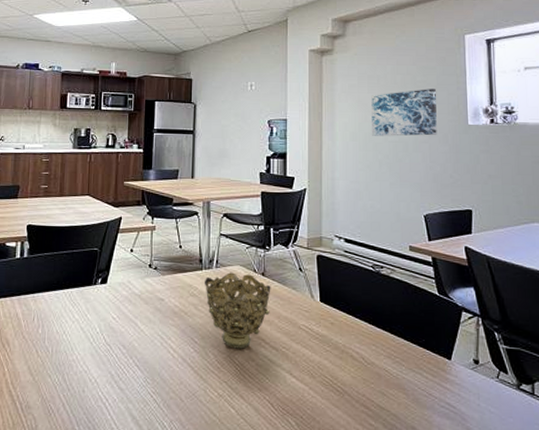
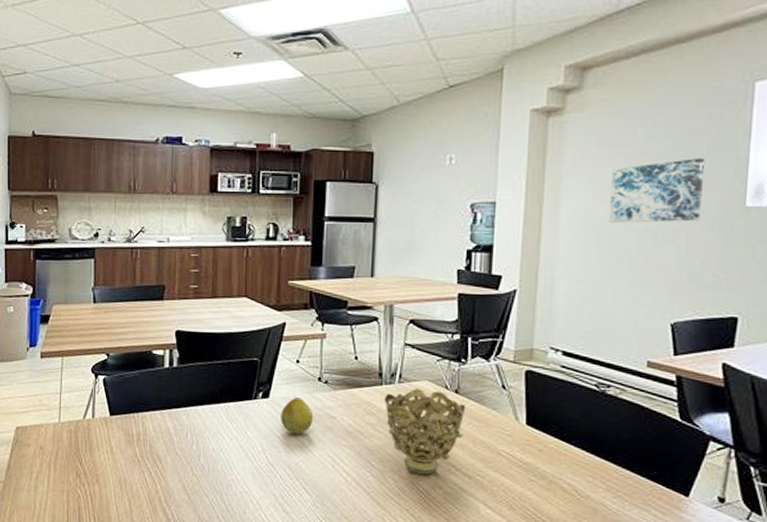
pear: none [117,282,145,316] -> present [281,397,314,435]

